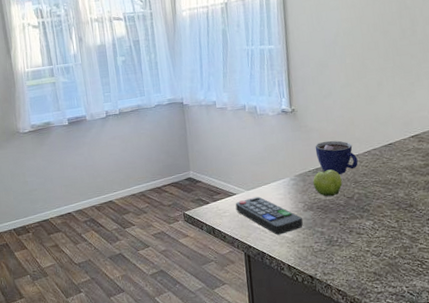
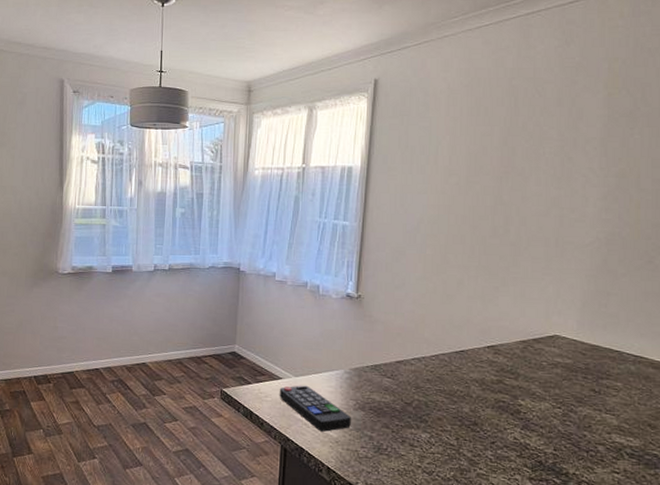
fruit: present [313,168,342,197] -> none [368,366,402,399]
cup: present [315,140,358,174] -> none [377,336,423,376]

